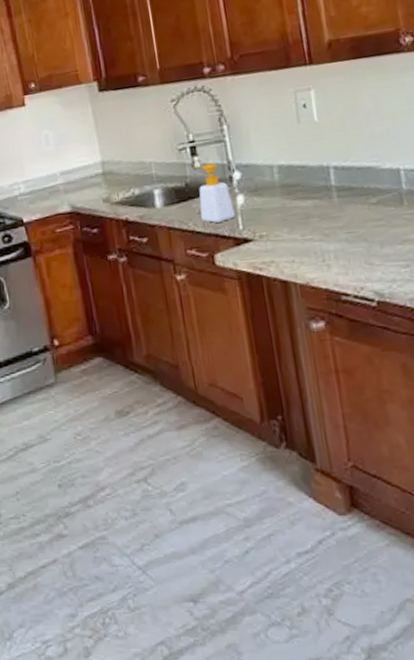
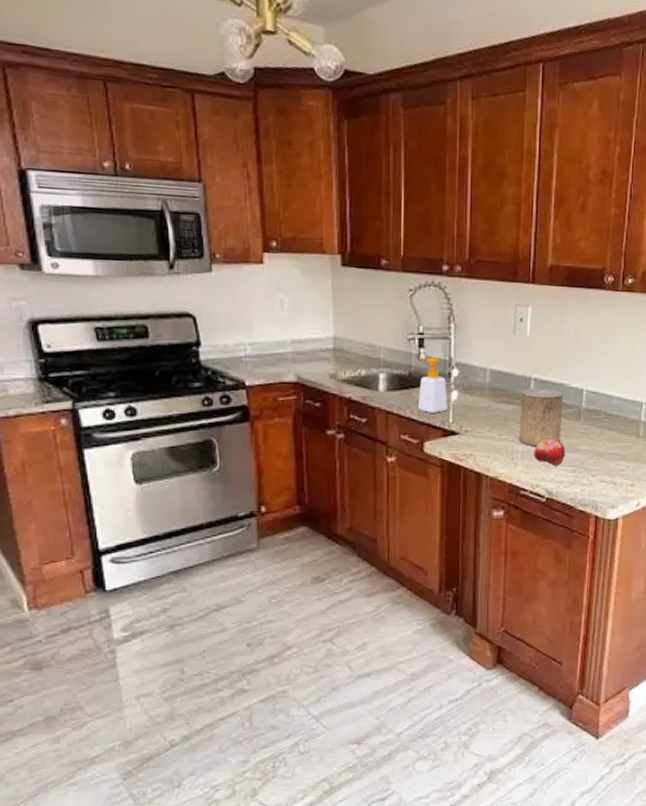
tin can: none [320,174,383,243] -> present [518,388,564,446]
fruit: none [349,230,392,263] -> present [534,438,565,466]

